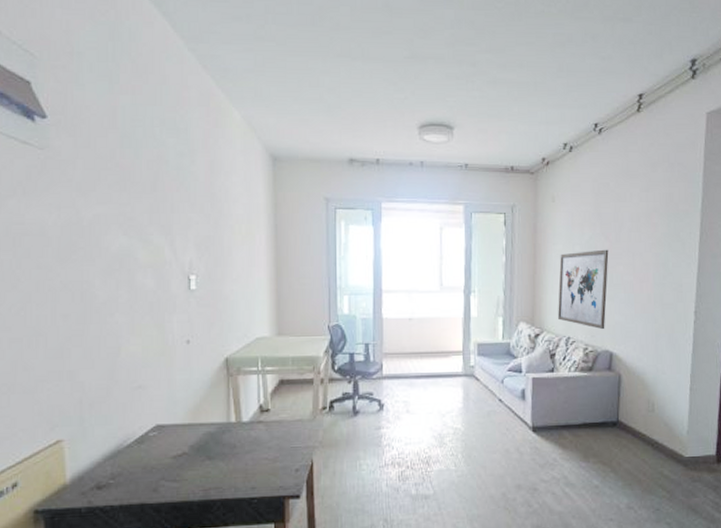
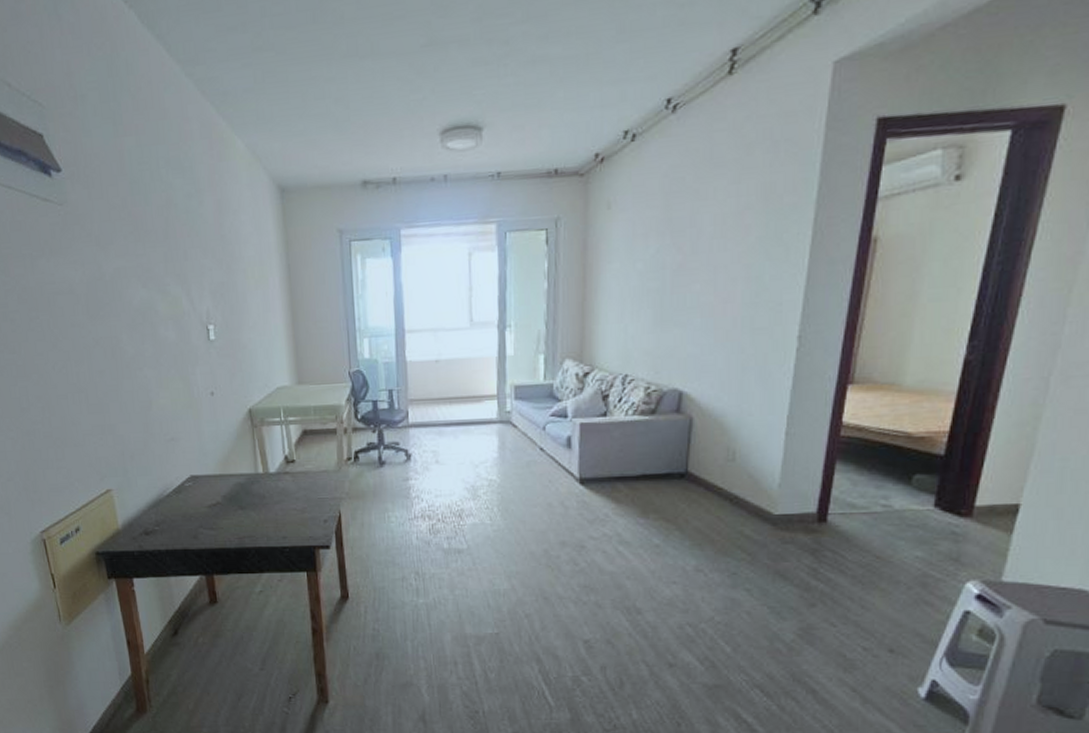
wall art: present [558,249,609,330] -> none [613,264,681,365]

